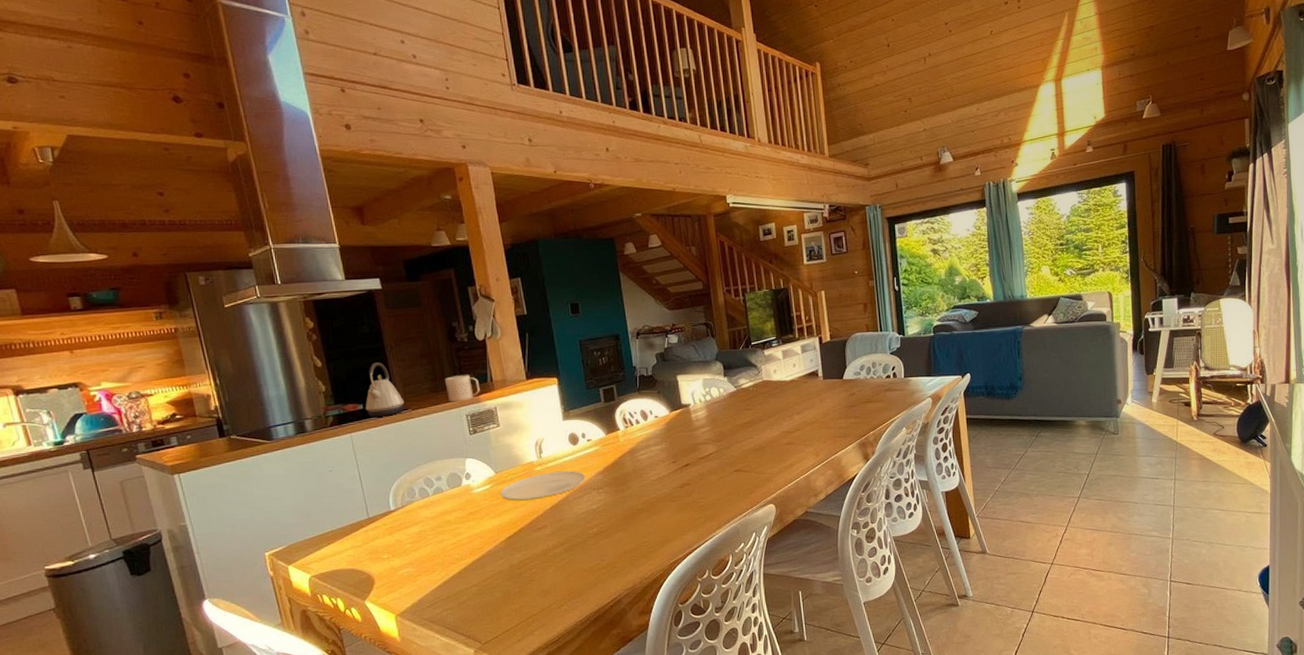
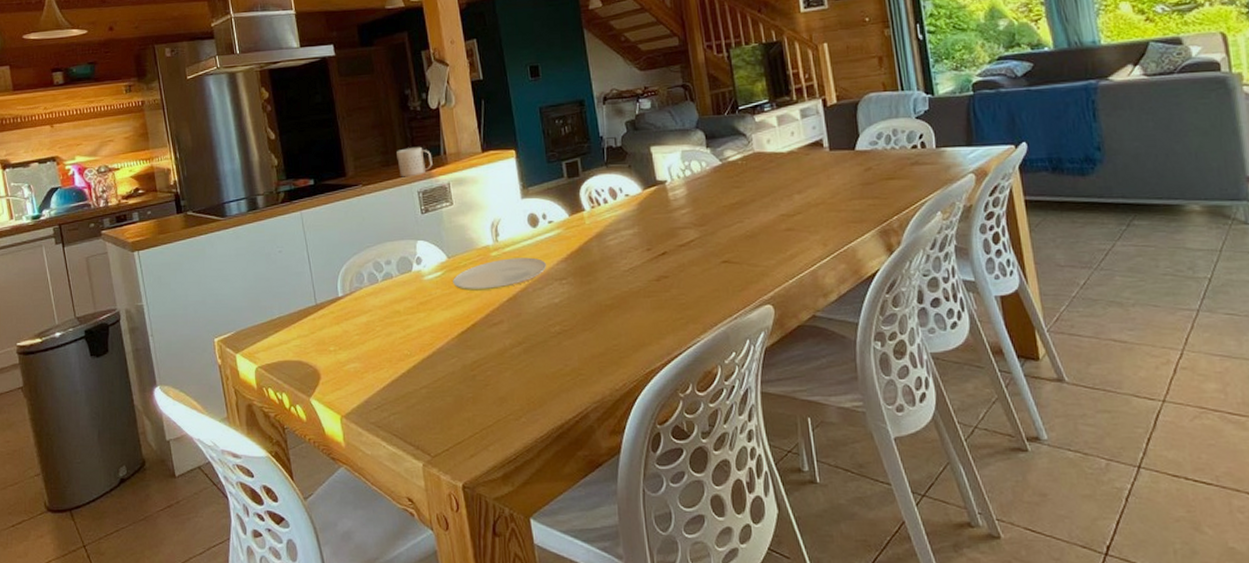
kettle: present [365,362,404,418] -> none [316,134,355,194]

